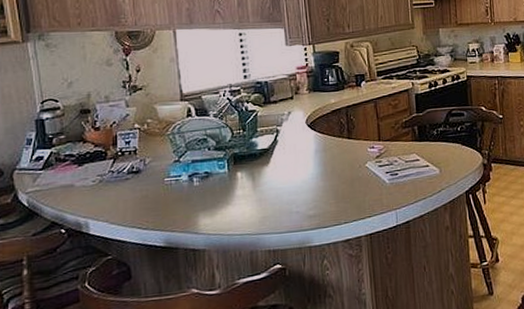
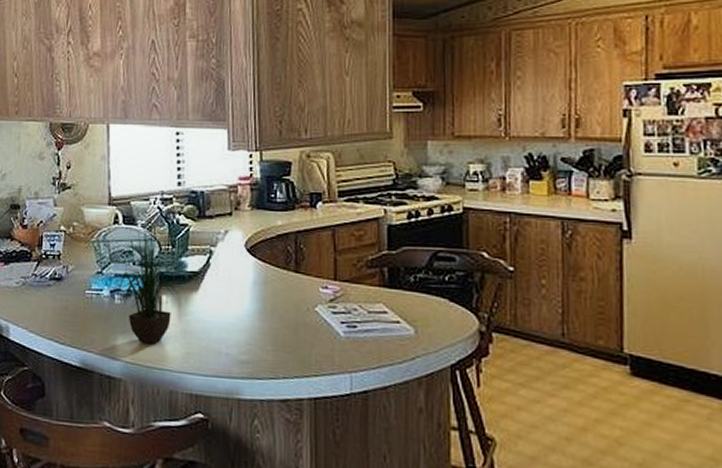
potted plant: none [194,113,254,216] -> present [116,224,180,345]

